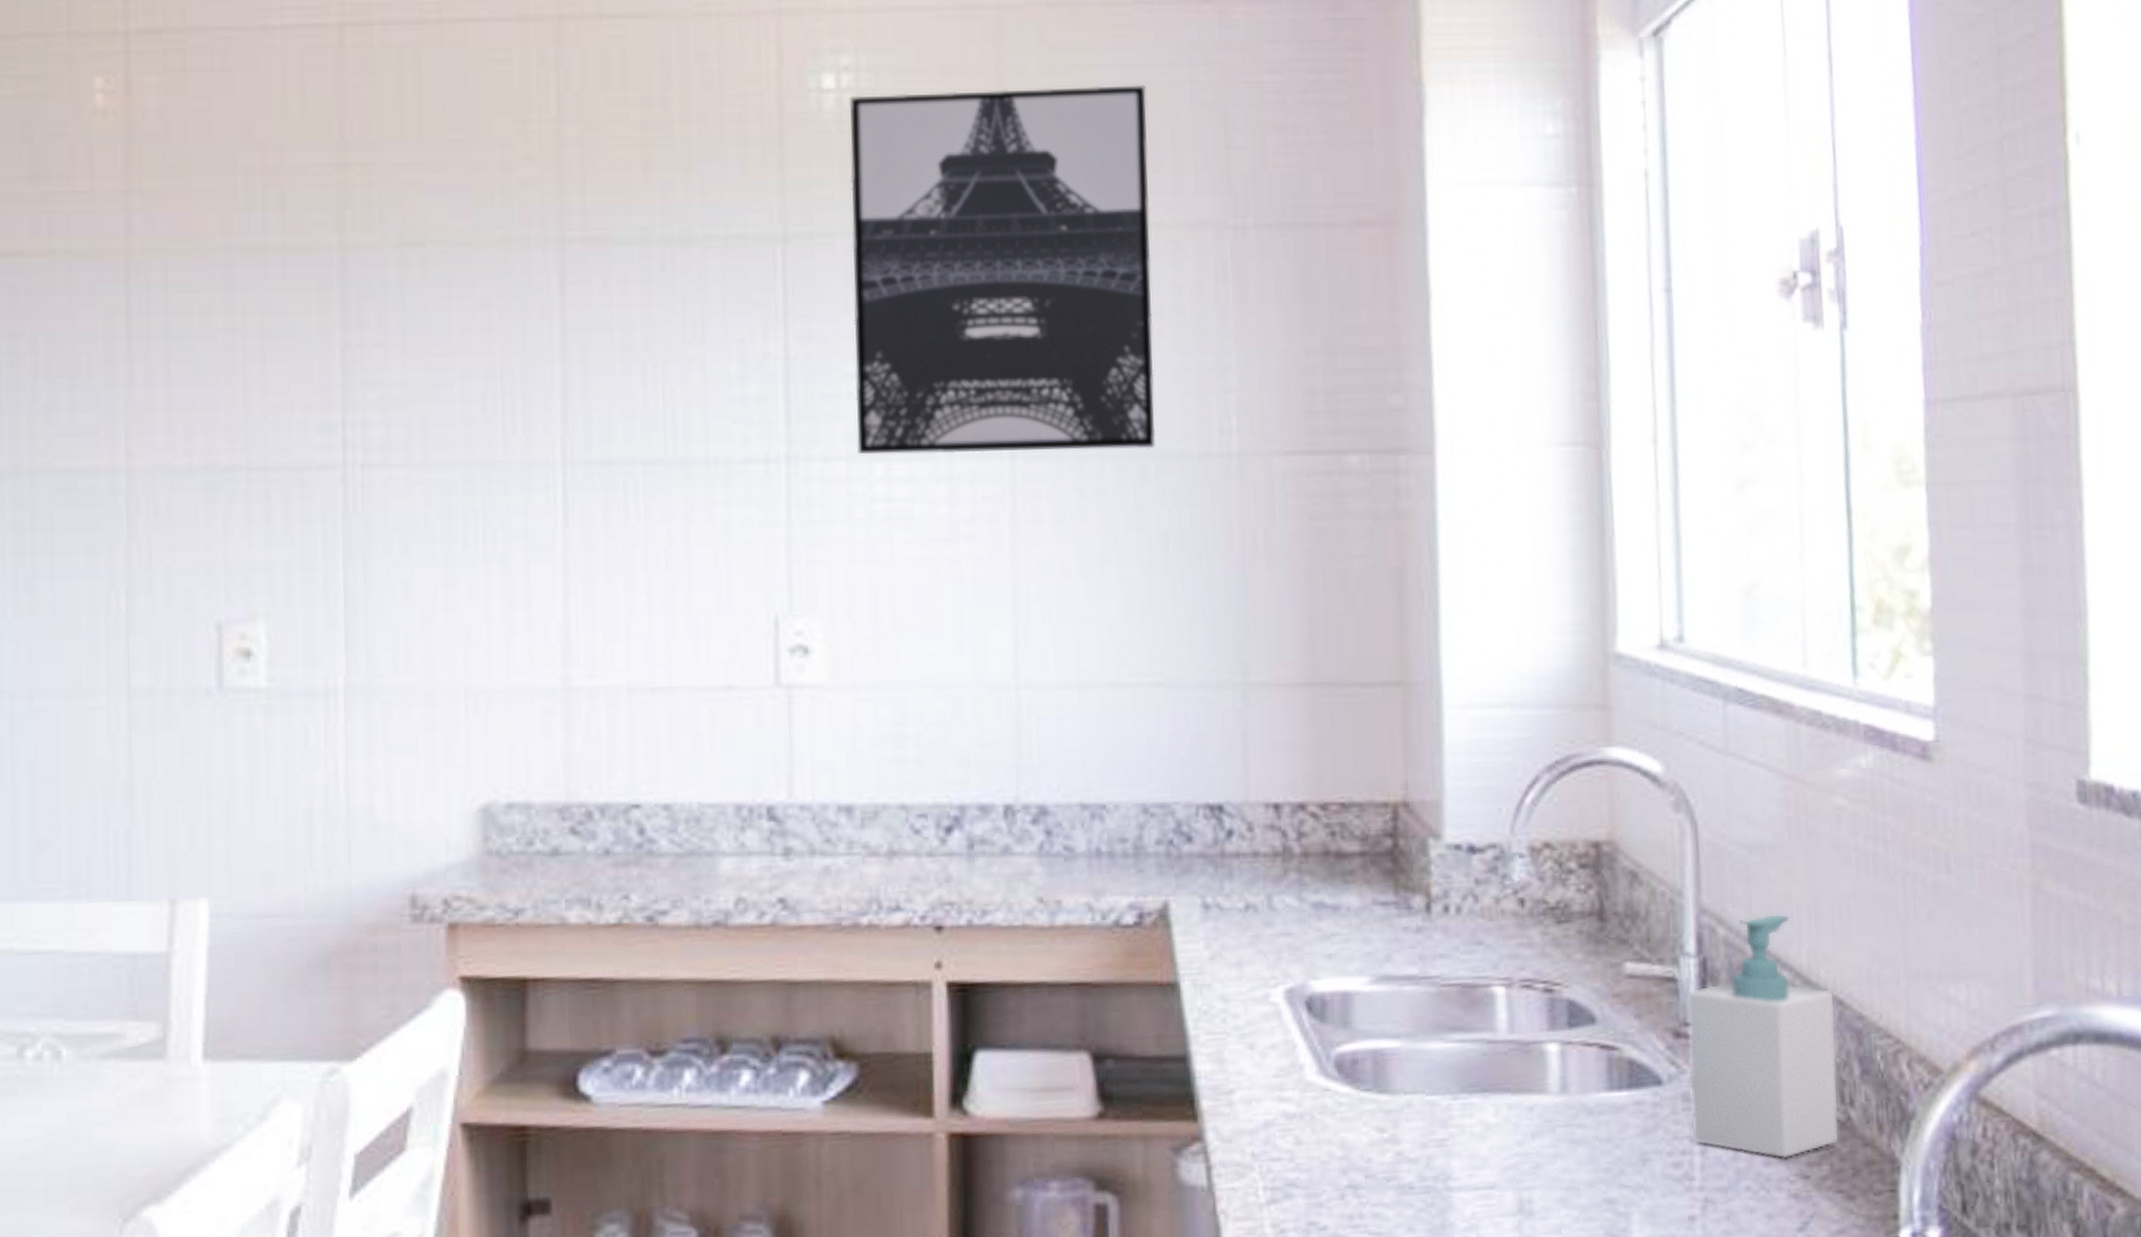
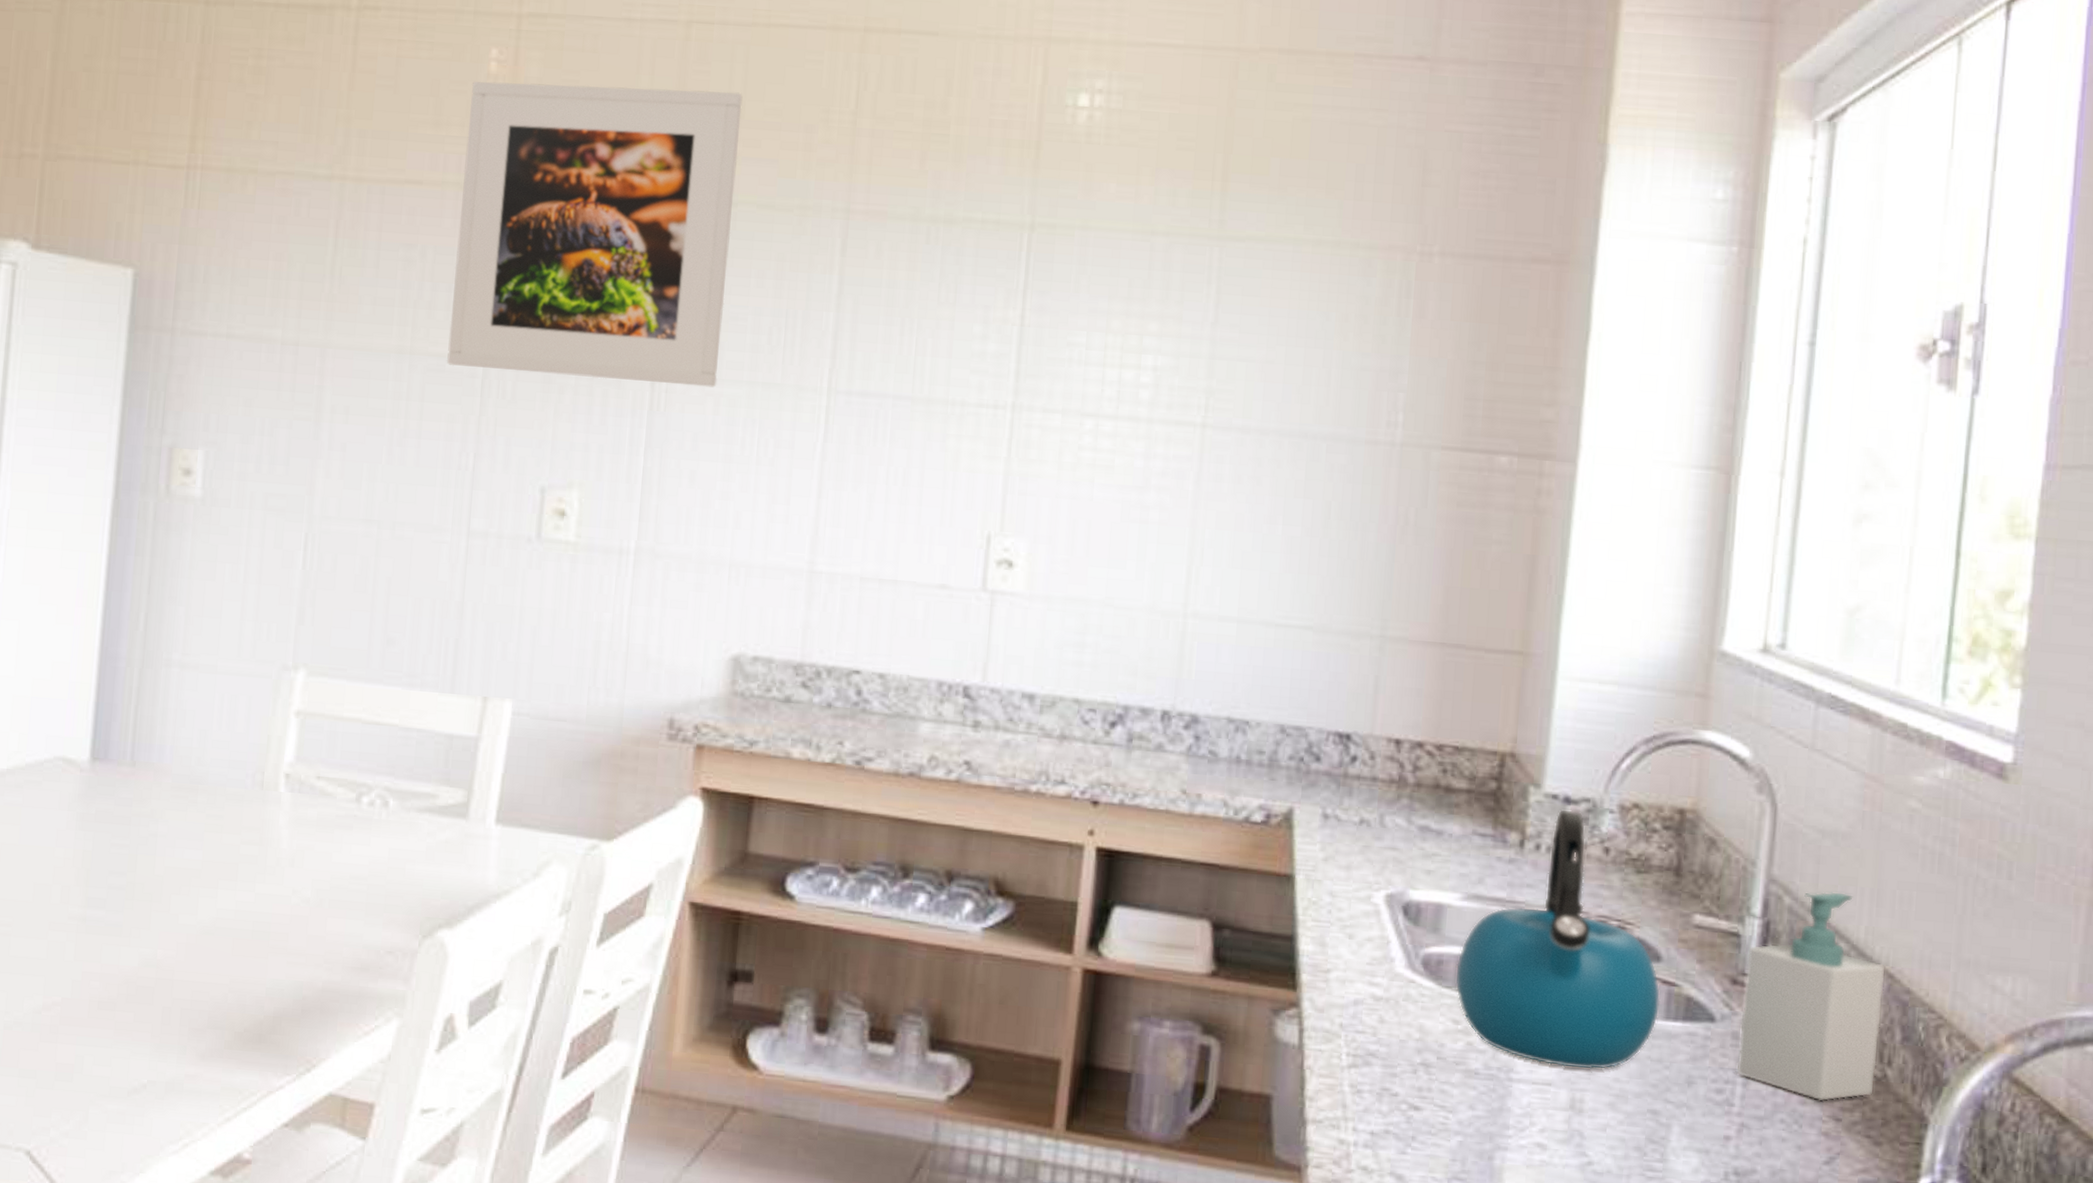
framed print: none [73,106,425,483] -> present [446,80,743,388]
wall art: present [850,85,1156,455] -> none [1073,114,1357,432]
kettle: none [1372,860,1602,1165] -> present [1455,809,1661,1070]

